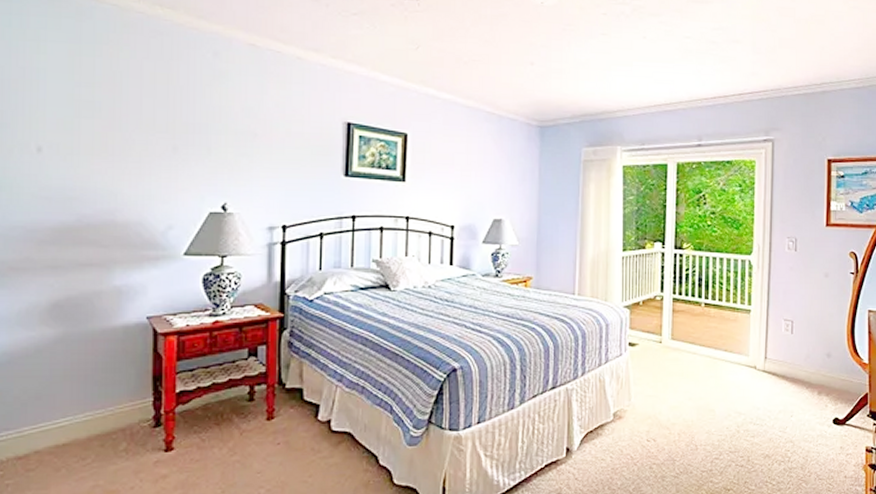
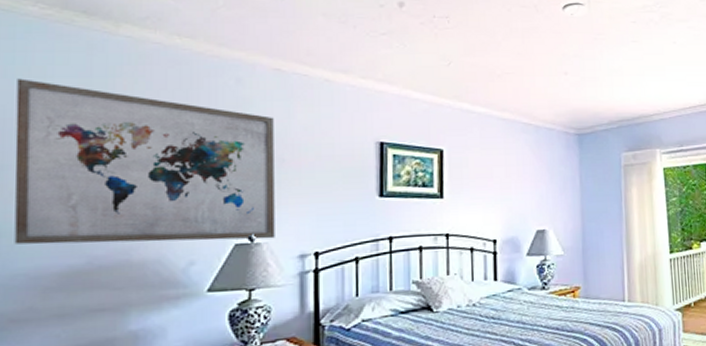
wall art: none [12,41,248,210] -> present [14,78,275,245]

